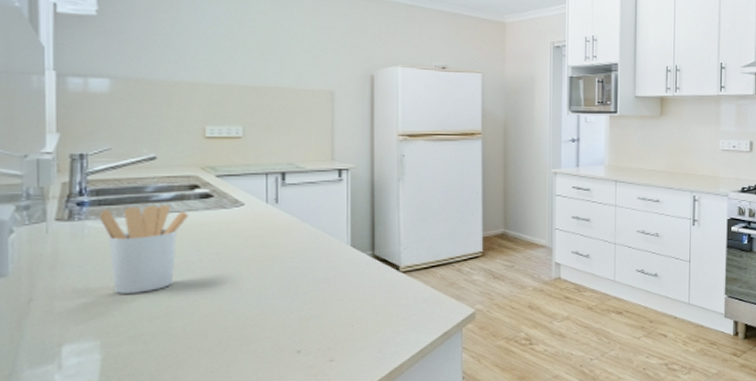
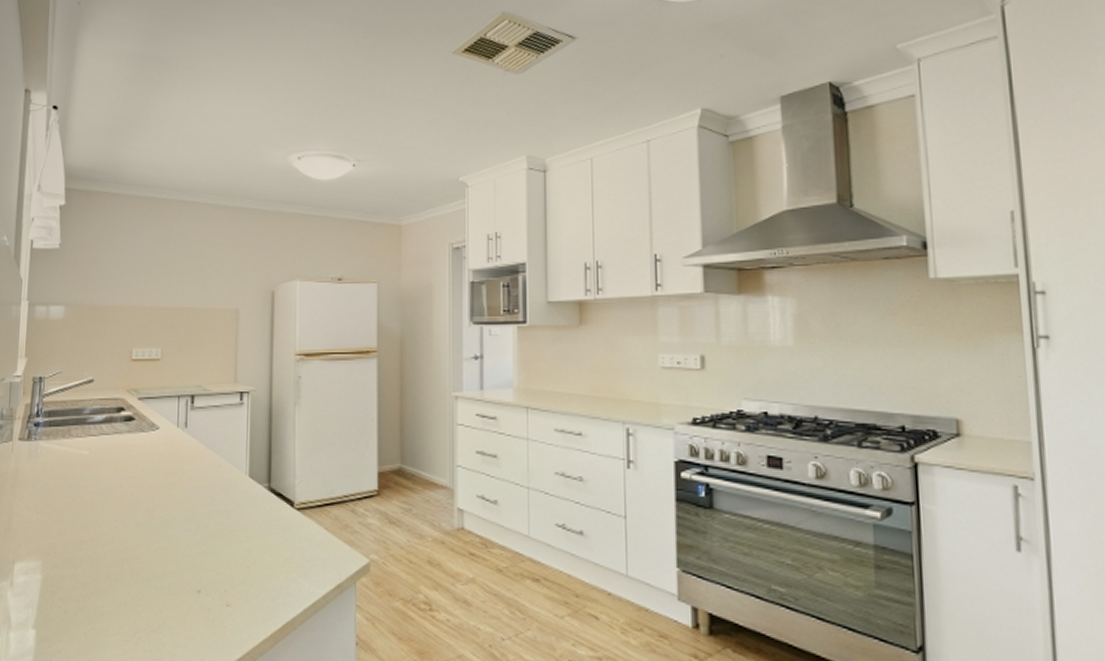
utensil holder: present [98,205,188,294] -> none [49,427,115,515]

